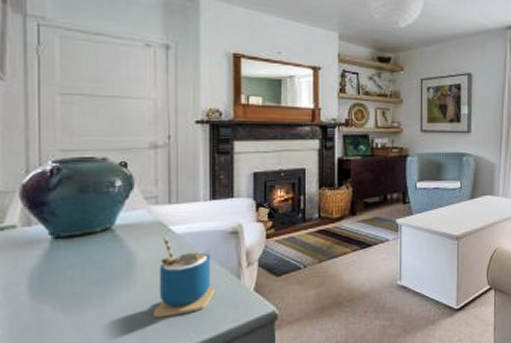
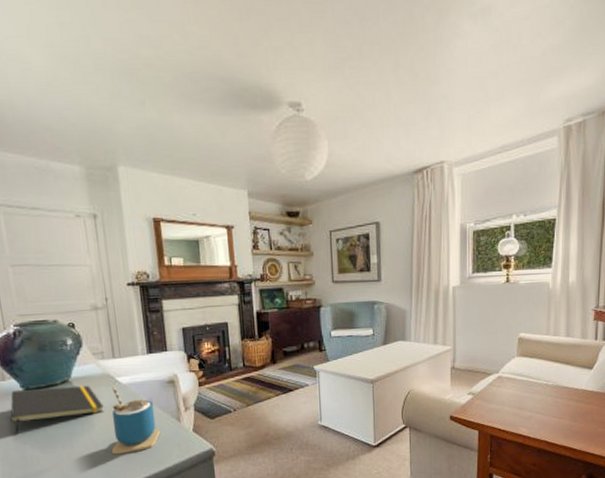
notepad: none [30,234,150,294] -> present [10,385,104,436]

